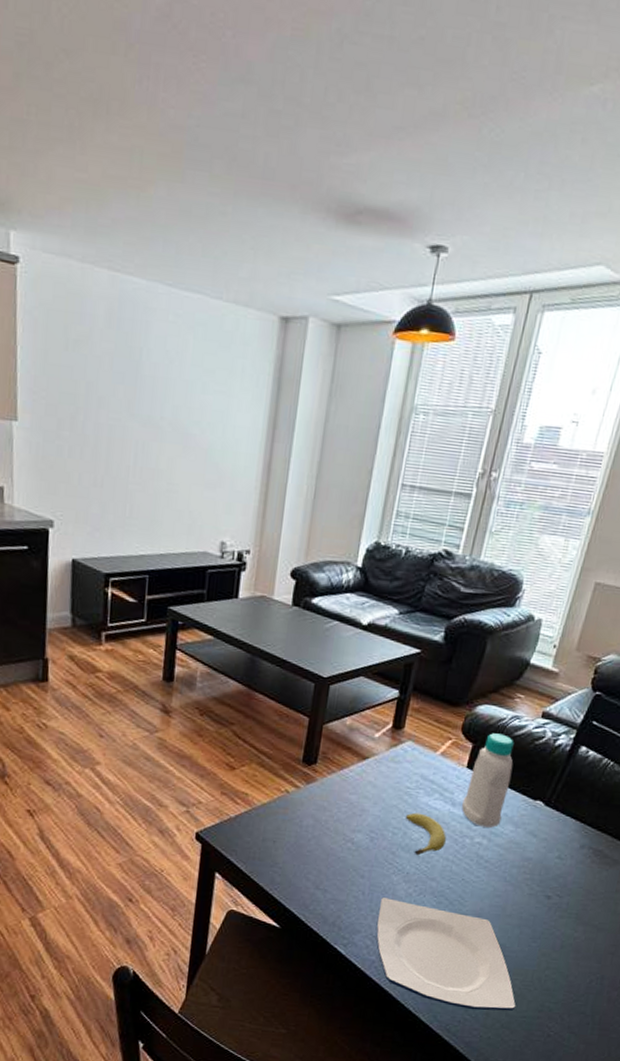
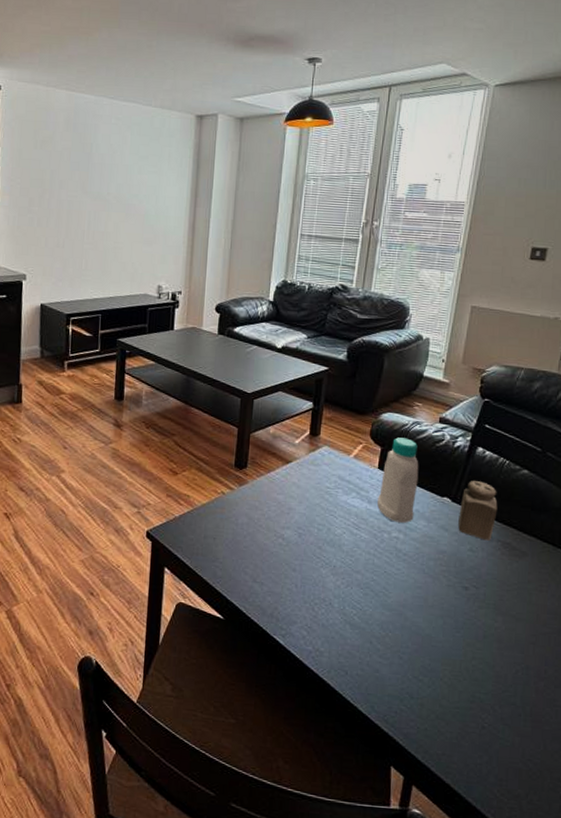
plate: present [376,898,516,1011] -> none [310,590,448,702]
fruit: present [405,812,446,856] -> none [327,510,366,550]
salt shaker: none [548,783,596,848] -> present [458,481,498,541]

